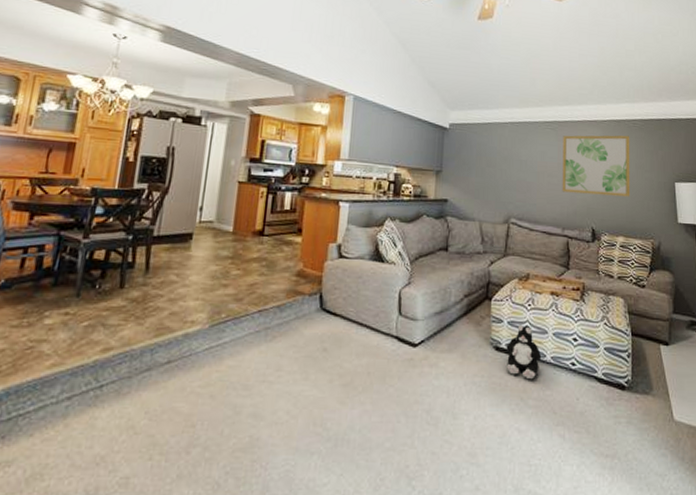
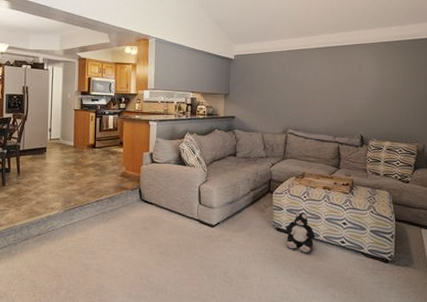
wall art: present [562,135,631,197] -> none [333,54,398,108]

